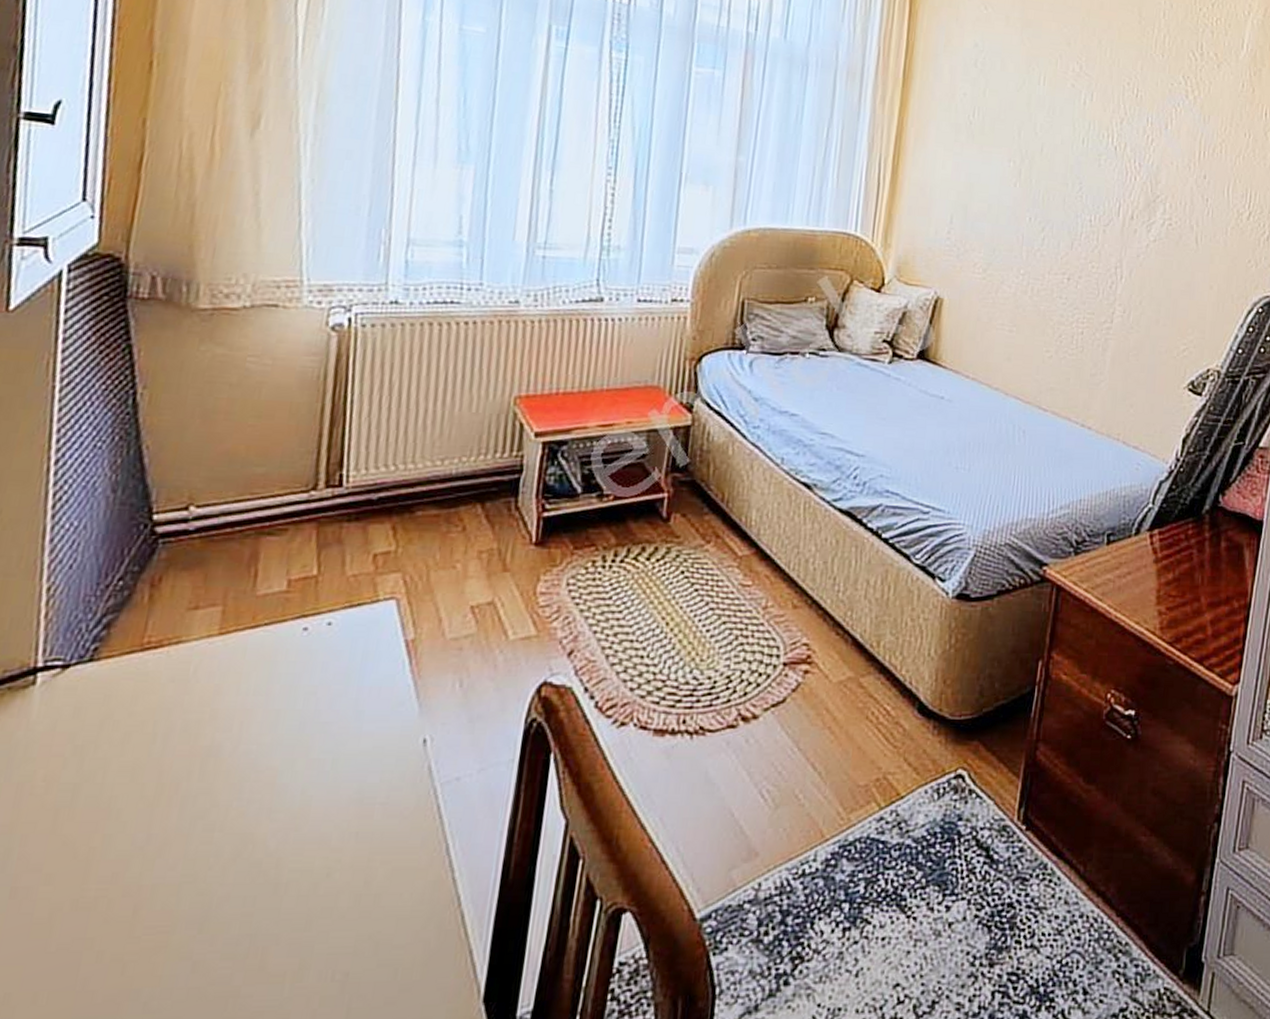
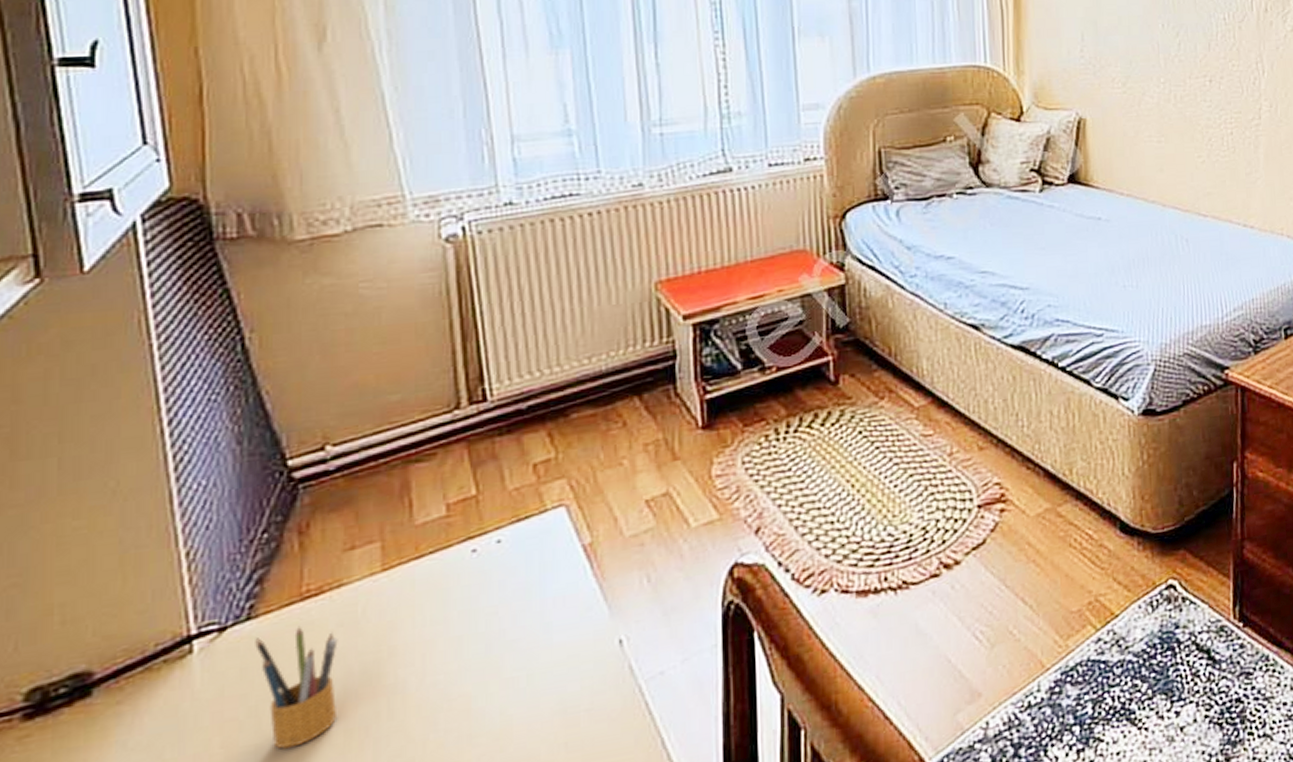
pencil box: none [90,675,167,792] -> present [255,625,338,749]

